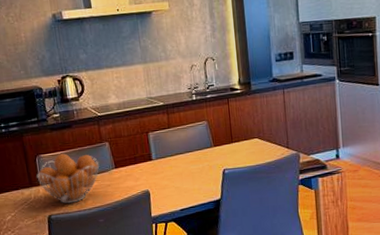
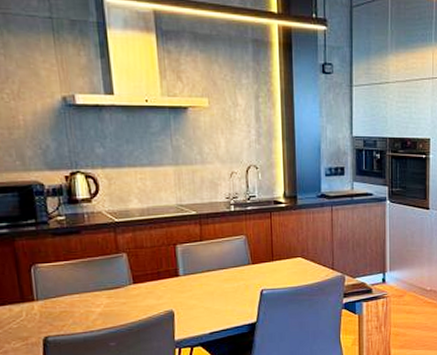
fruit basket: present [36,153,99,204] -> none [30,264,113,324]

